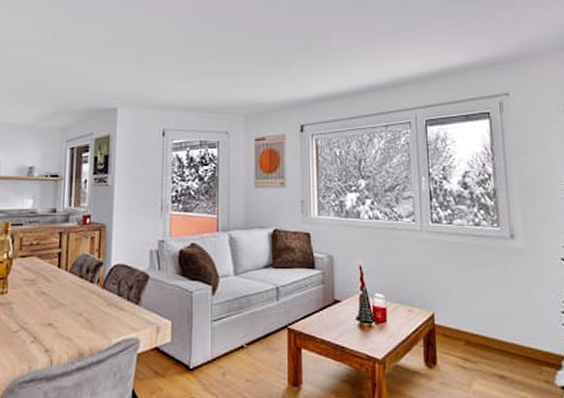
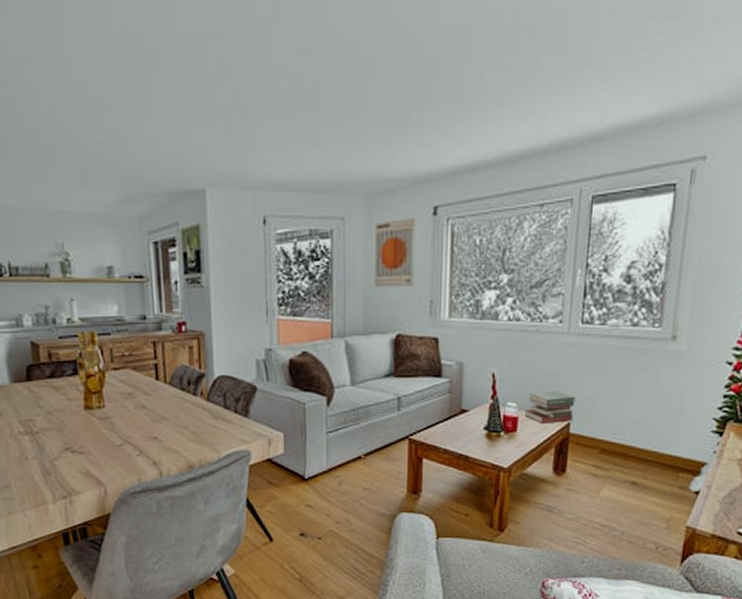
books: none [391,282,436,315] -> present [524,390,576,423]

